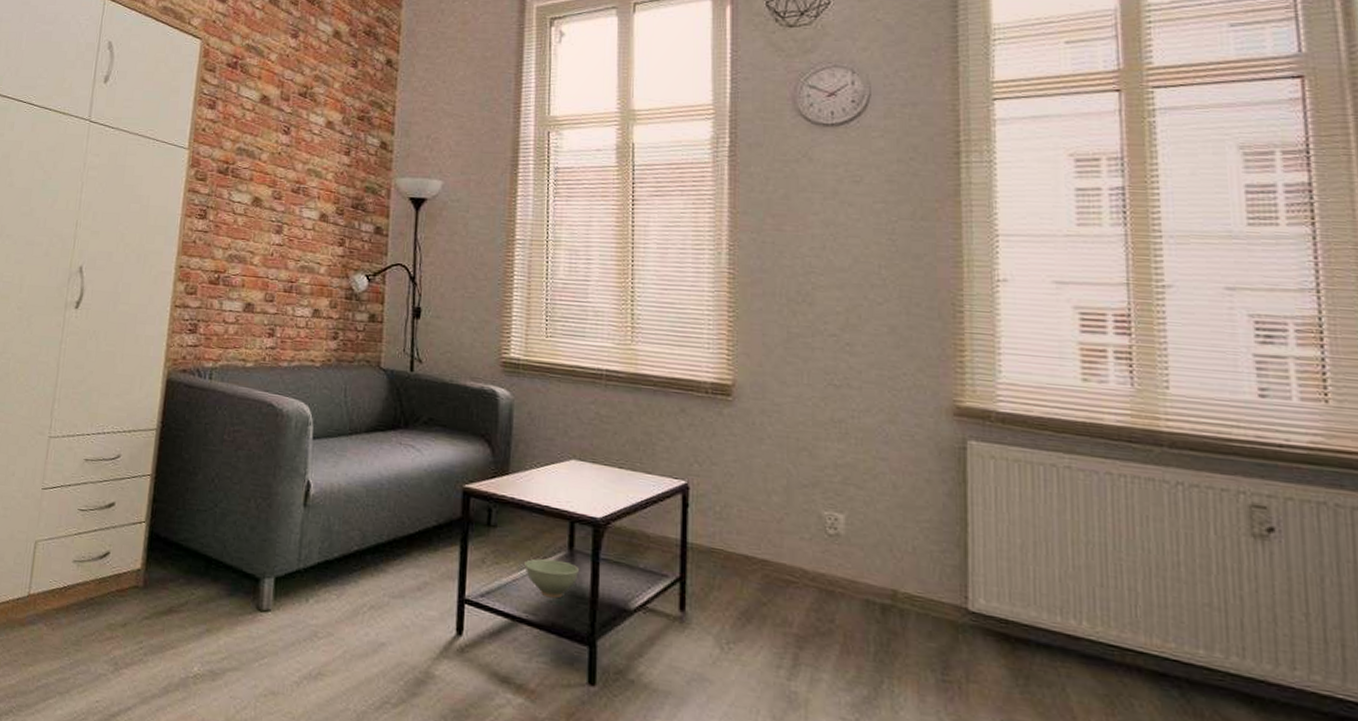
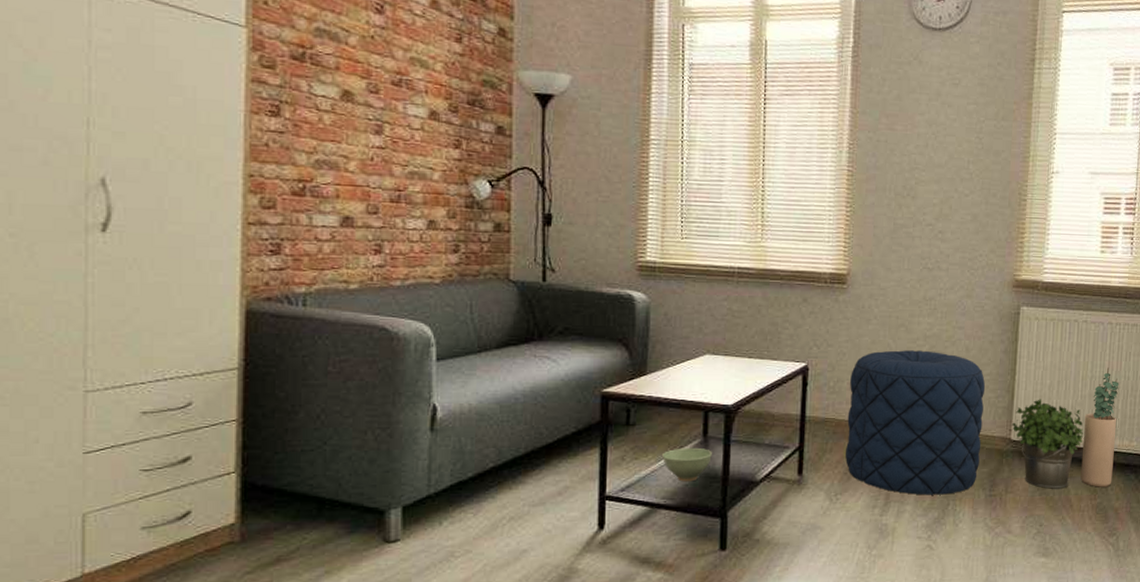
pouf: none [739,476,925,669] -> present [845,350,986,495]
potted plant: none [968,562,1083,691] -> present [1012,399,1083,489]
vase: none [1081,532,1140,702] -> present [1080,367,1119,487]

